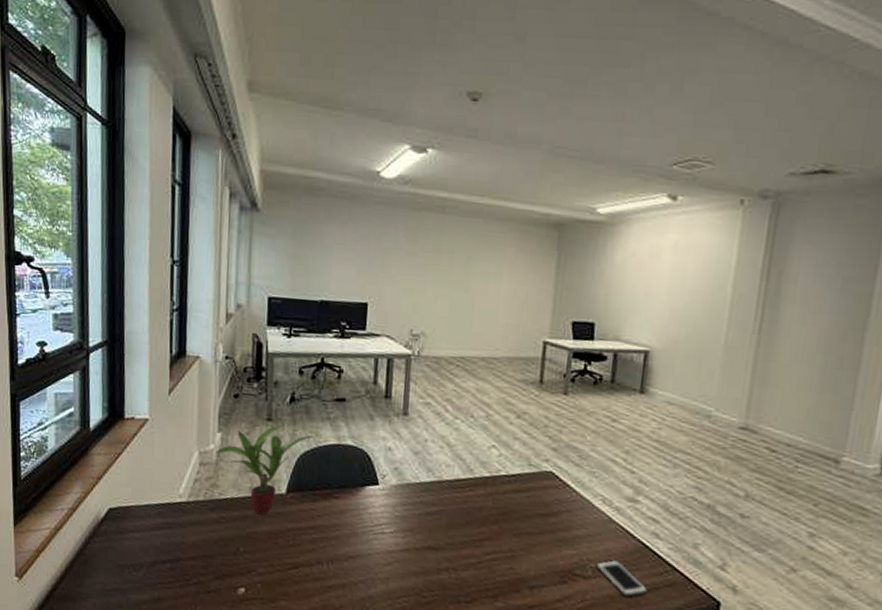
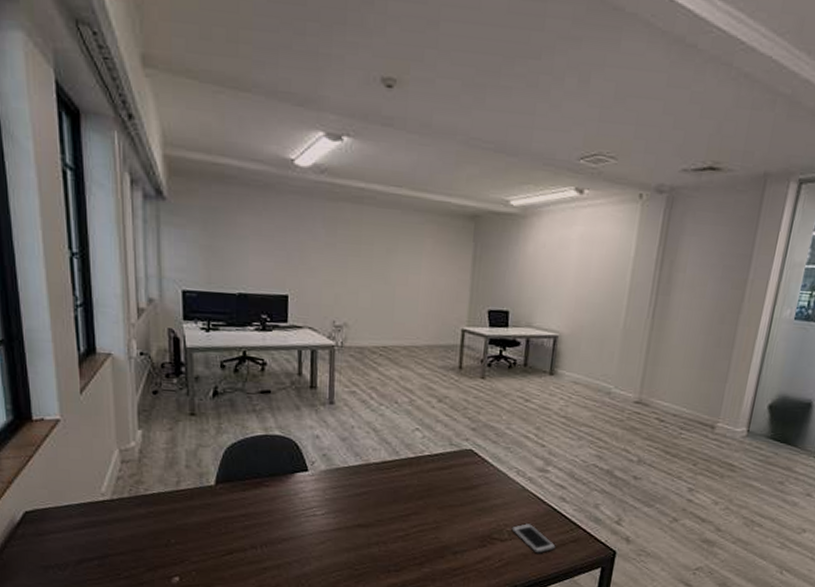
potted plant: present [215,424,313,515] -> none [137,418,239,507]

